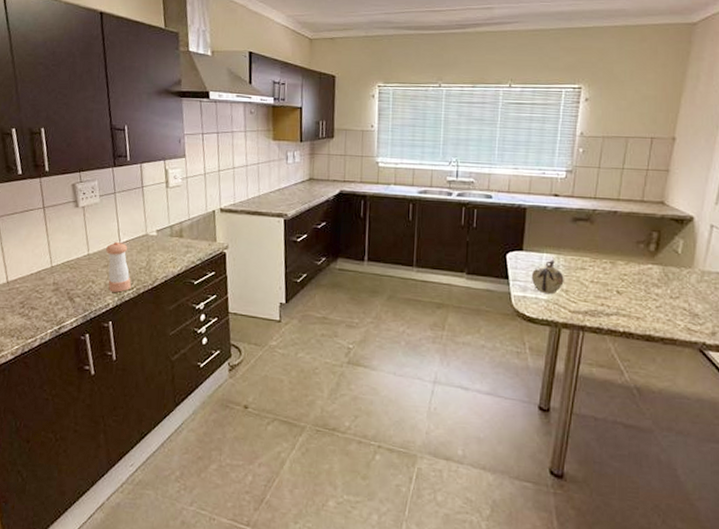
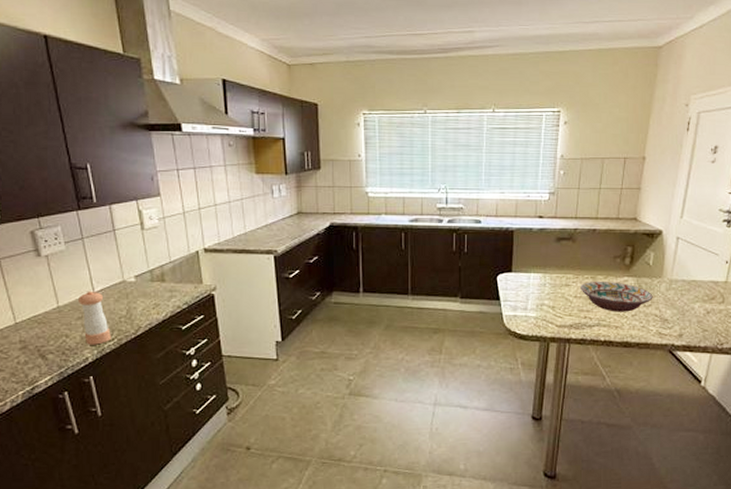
teapot: present [531,259,564,295] -> none [520,278,550,312]
decorative bowl: none [598,266,681,303] -> present [580,281,653,312]

